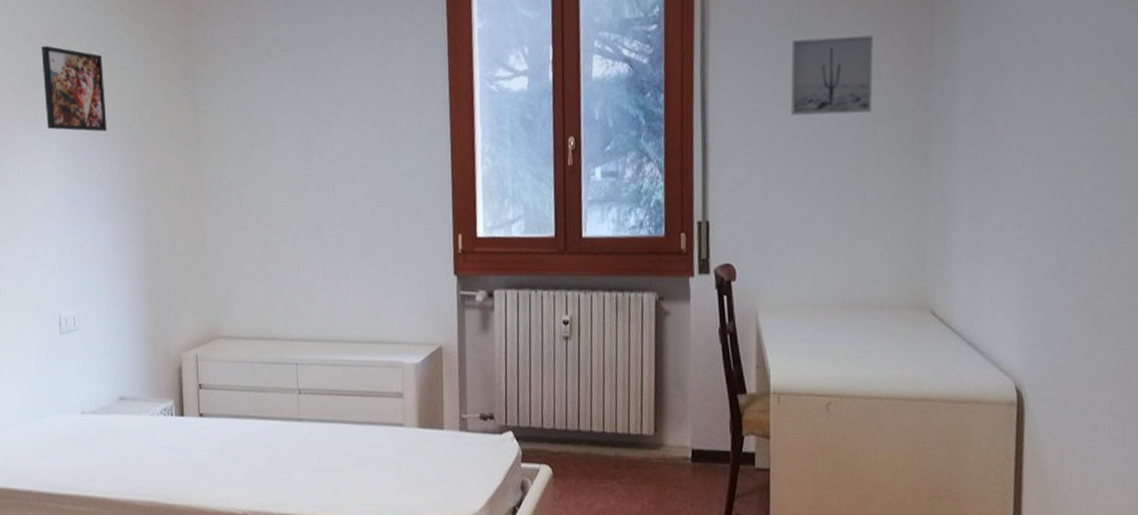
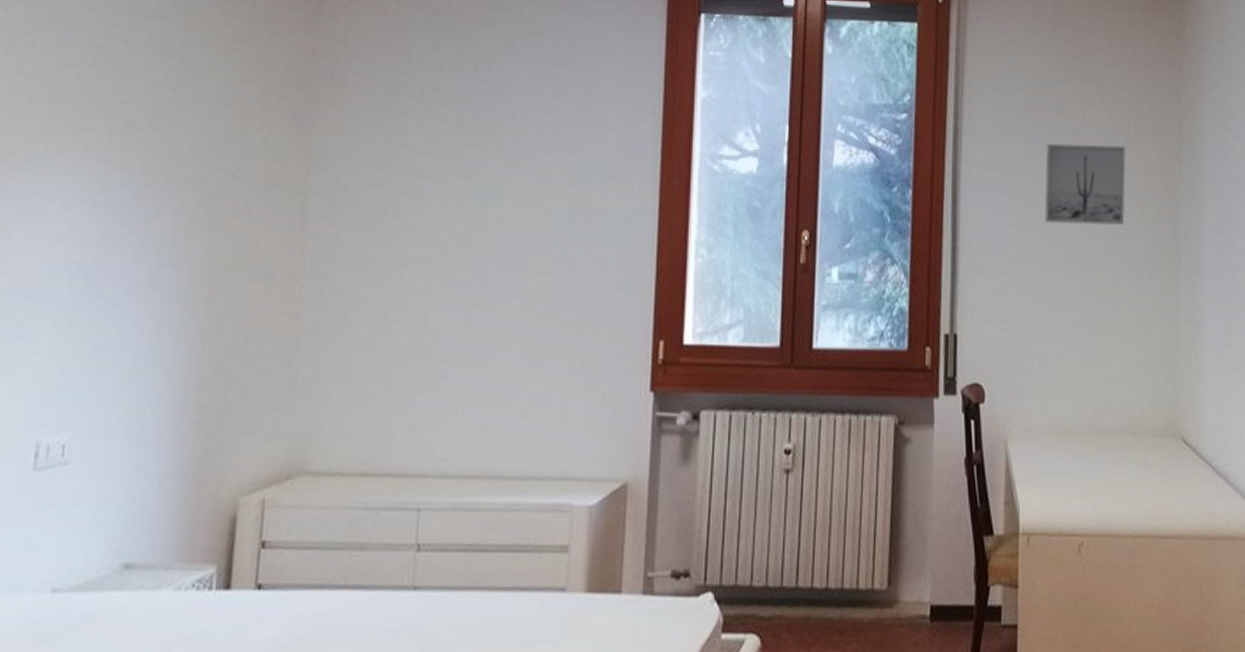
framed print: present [41,45,107,132] -> none [62,59,170,183]

